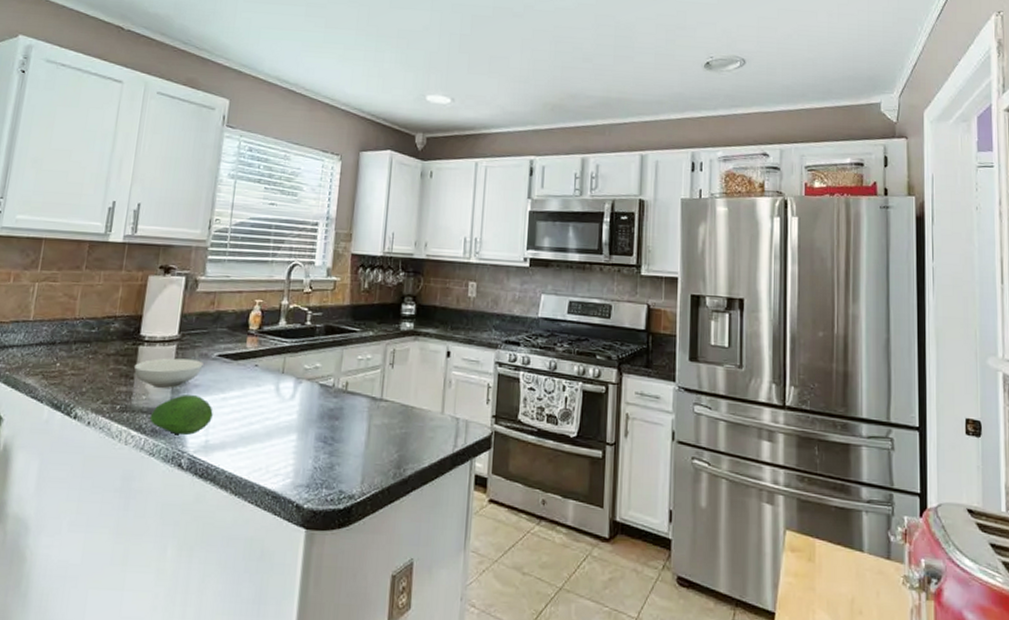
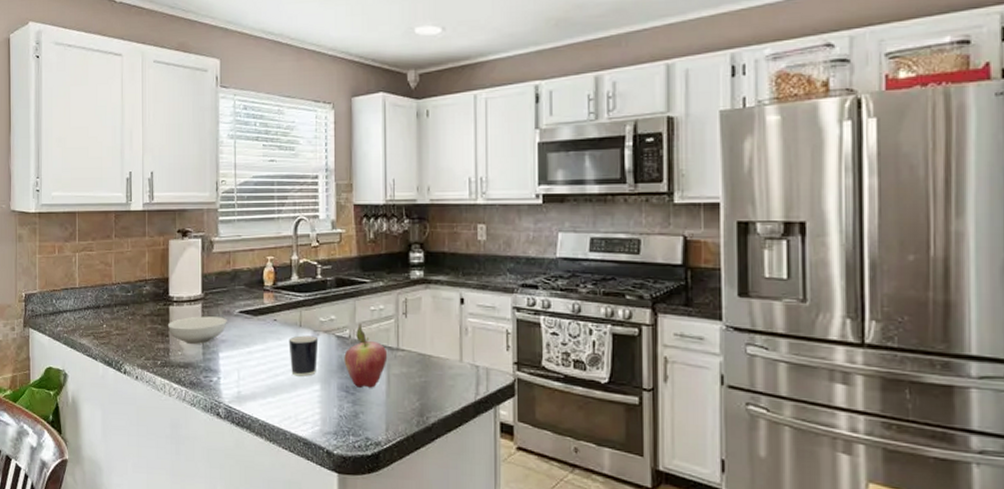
fruit: present [149,395,213,435] -> none [187,350,241,386]
mug: none [267,382,301,426] -> present [288,335,319,377]
fruit: none [325,372,371,439] -> present [344,323,388,388]

